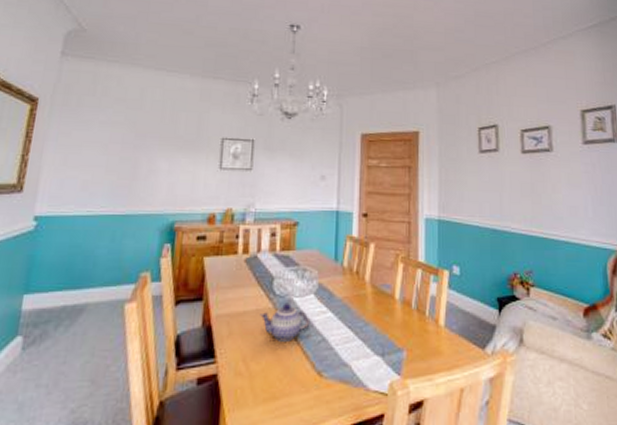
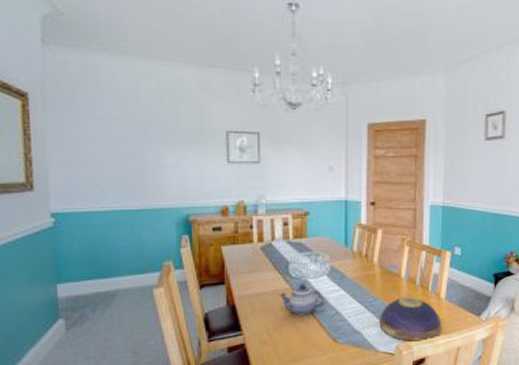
decorative bowl: none [370,323,441,378] -> present [379,297,442,341]

